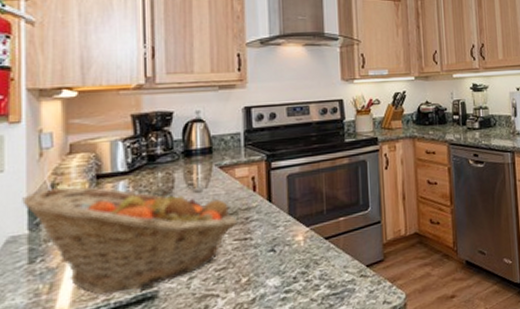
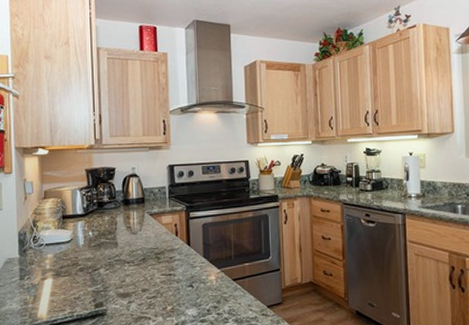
fruit basket: present [22,186,239,295] -> none [14,224,165,308]

